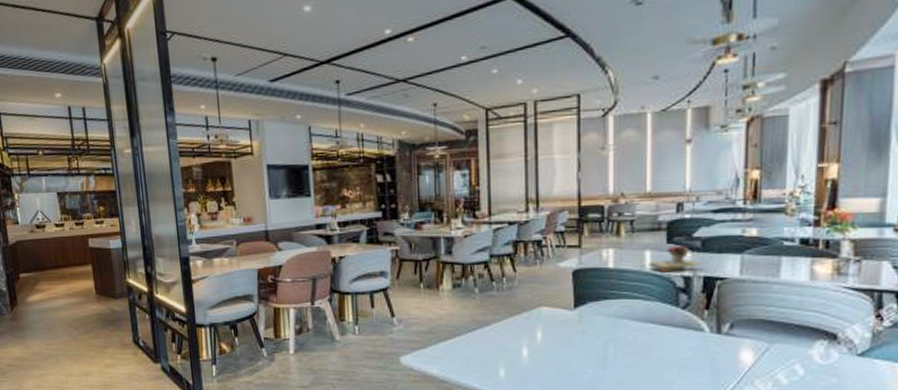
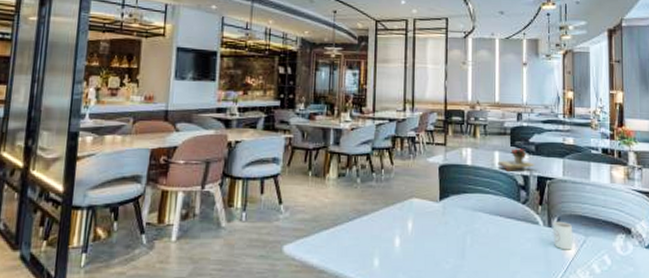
mug: none [723,326,752,359] -> present [553,221,573,250]

